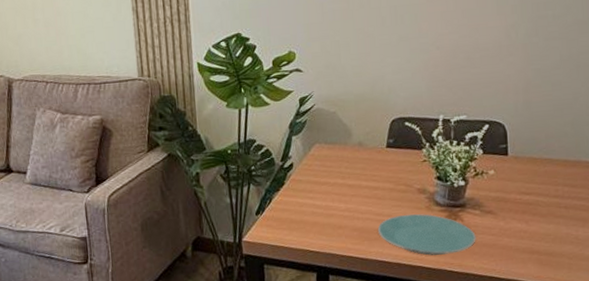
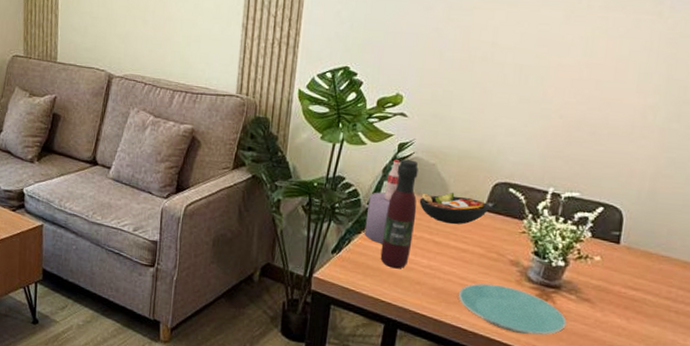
bottle: none [281,114,306,197] -> present [364,159,400,244]
wine bottle: none [299,111,328,218] -> present [380,159,418,269]
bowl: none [327,136,391,166] -> present [419,193,489,225]

